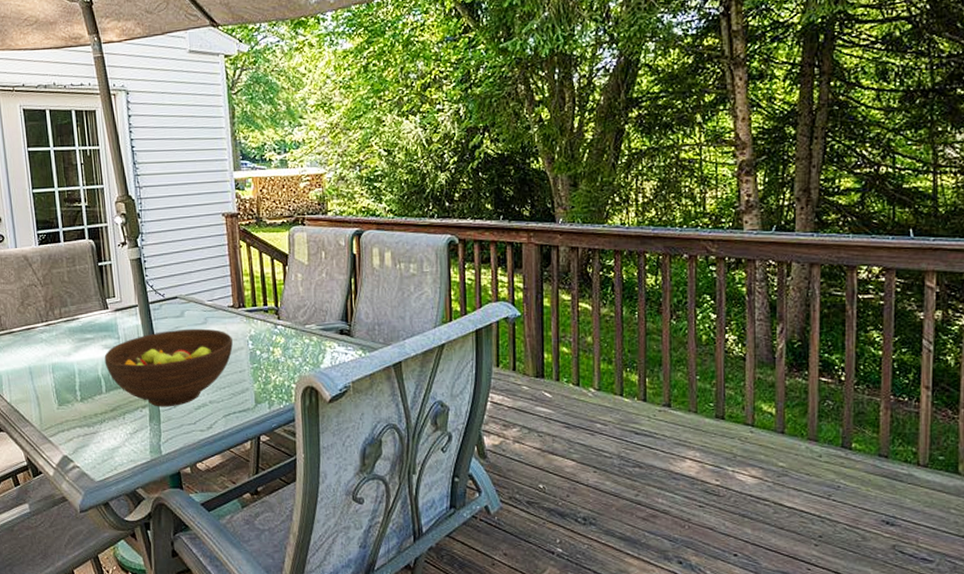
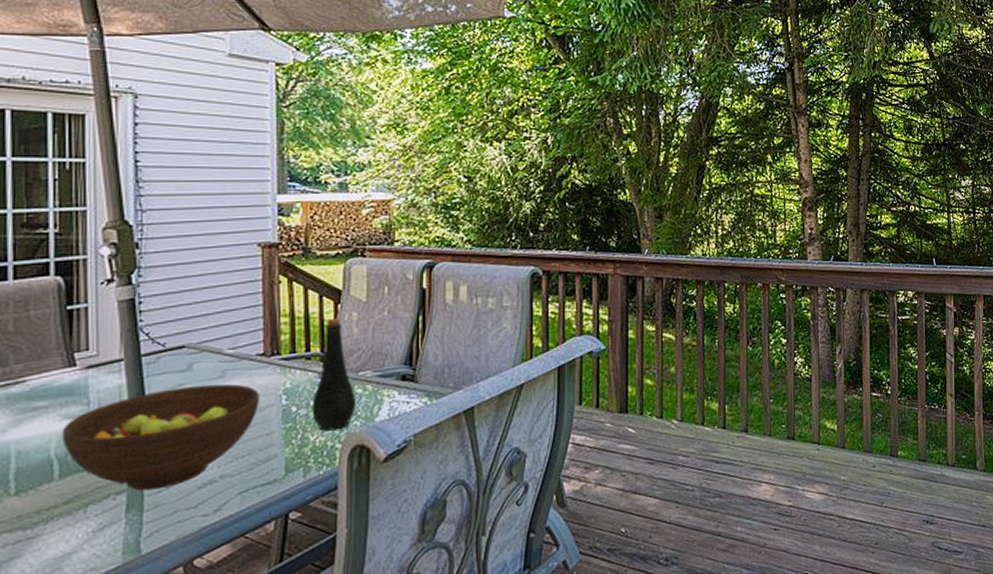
bottle: none [271,278,306,373] -> present [312,317,357,431]

